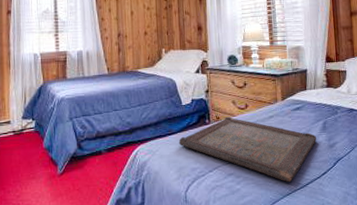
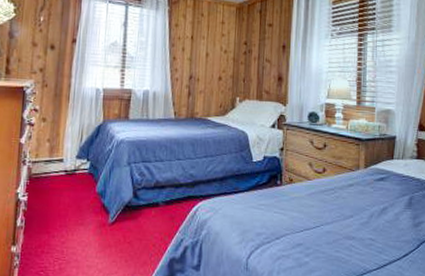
serving tray: present [179,117,317,182] -> none [245,180,401,260]

